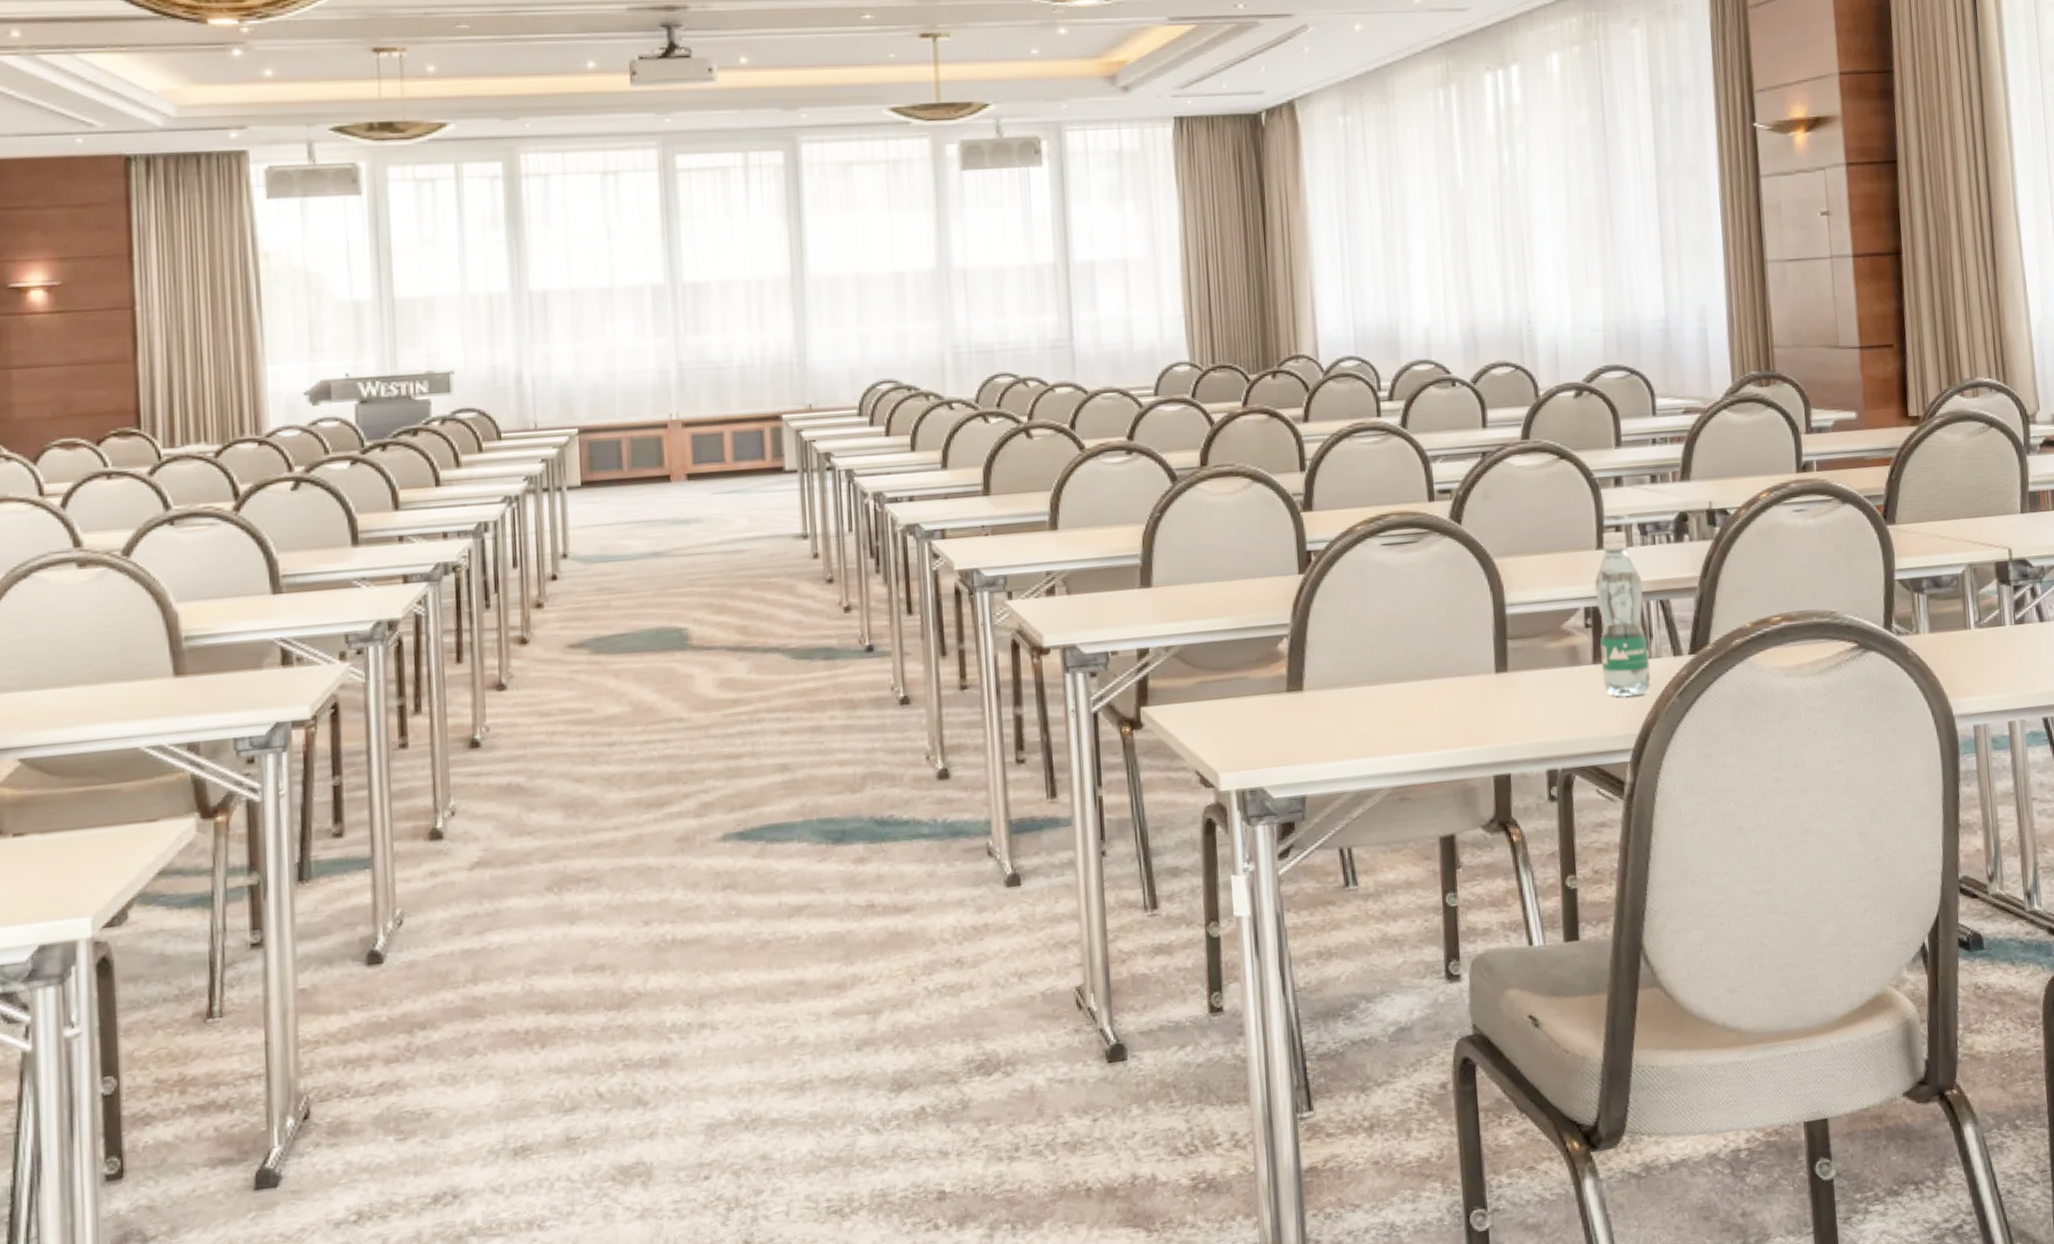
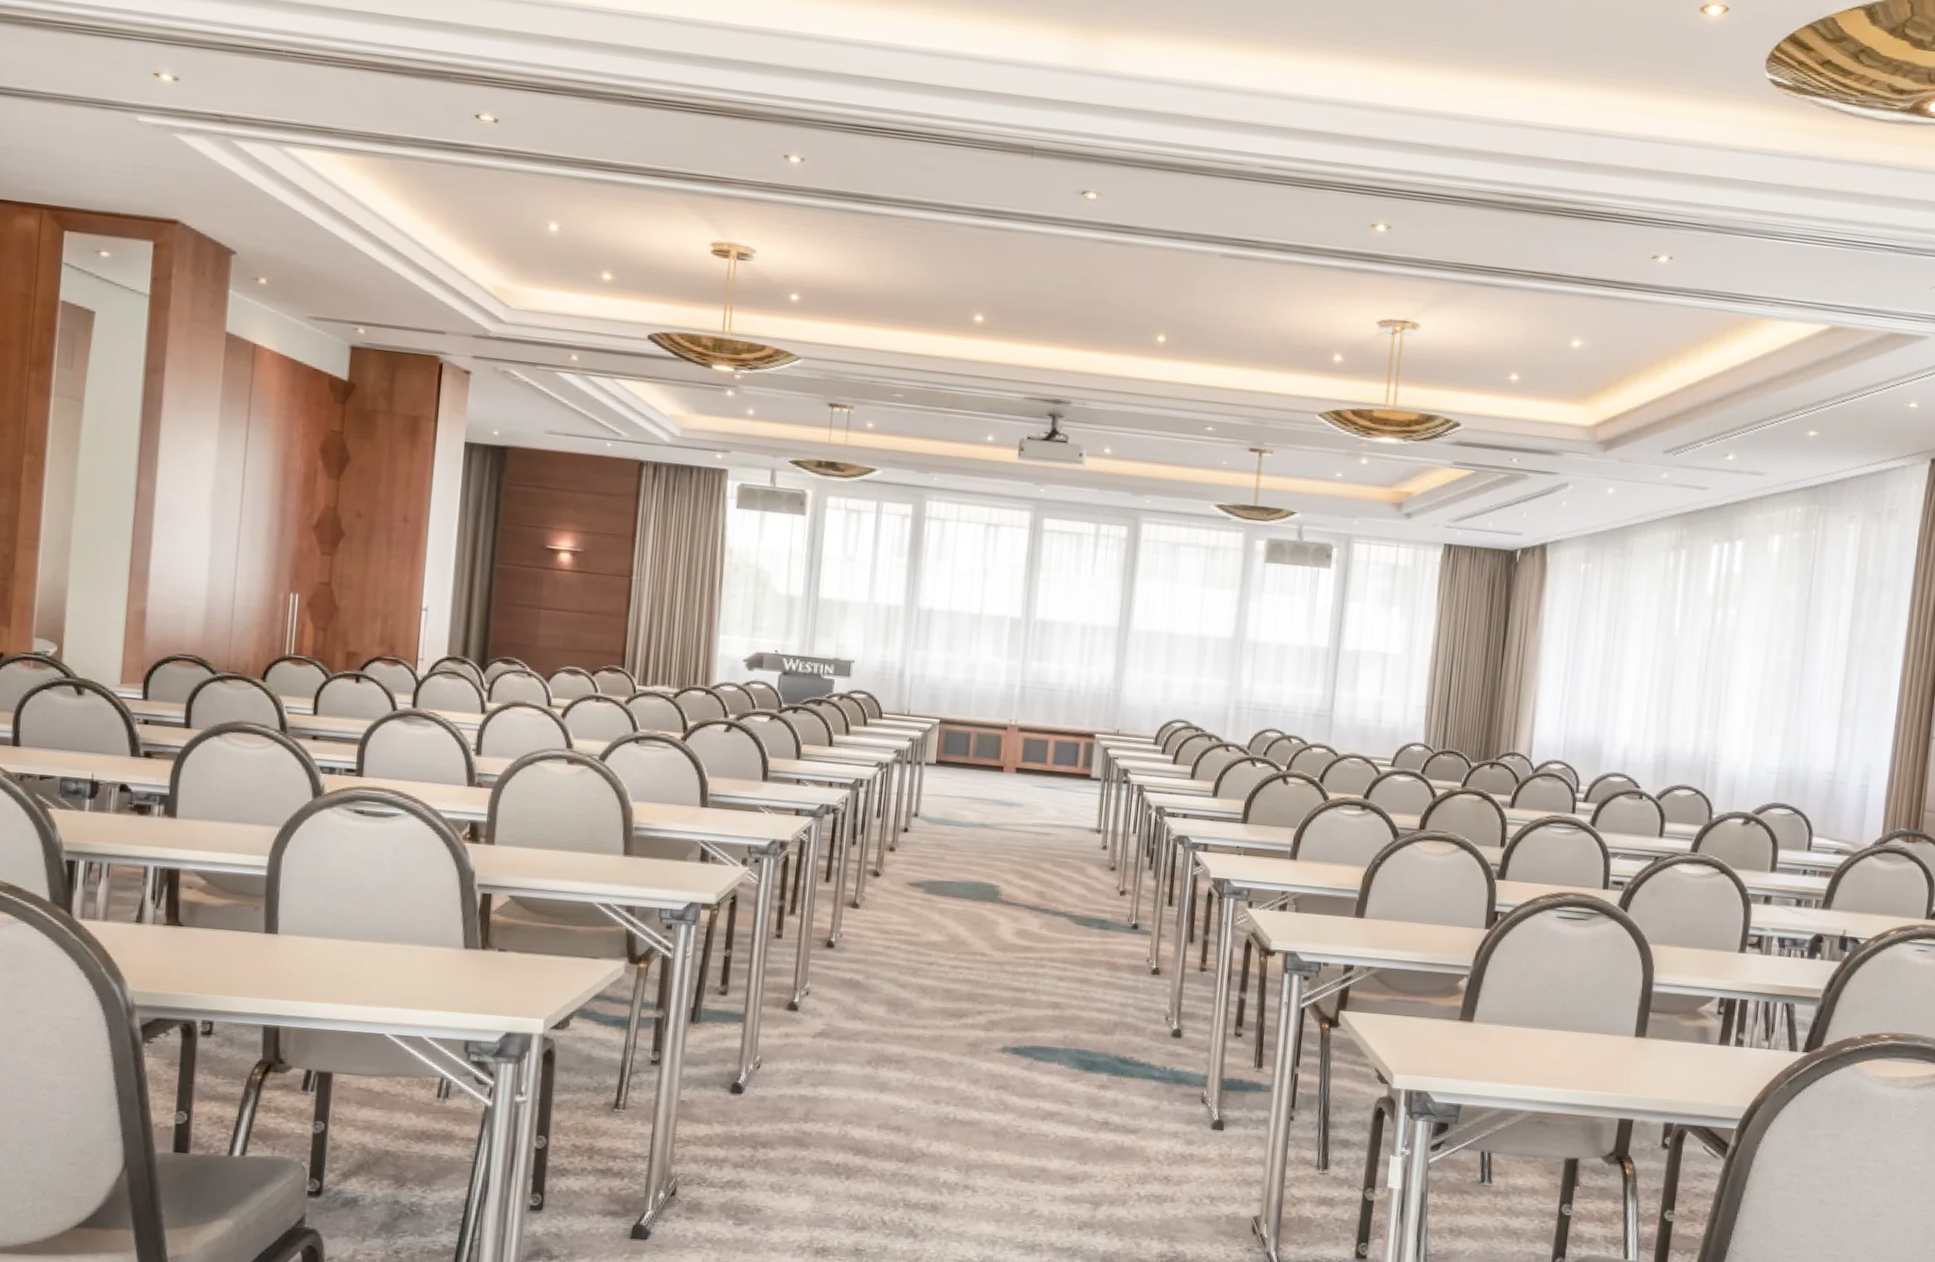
bottle: present [1594,531,1650,698] -> none [1725,940,1773,1077]

